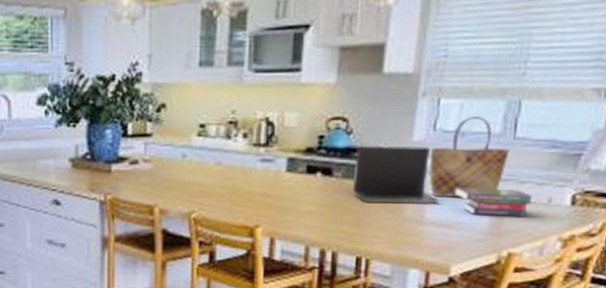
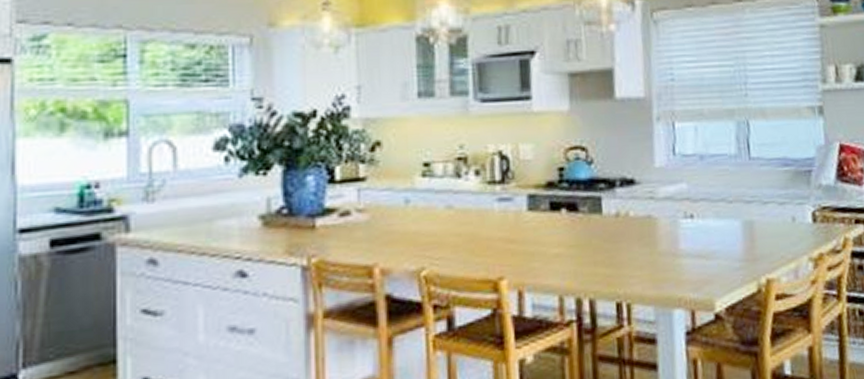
laptop computer: present [352,145,439,205] -> none [600,172,691,238]
tote bag: present [429,116,510,197] -> none [674,138,748,226]
books: present [455,188,532,218] -> none [704,211,777,243]

